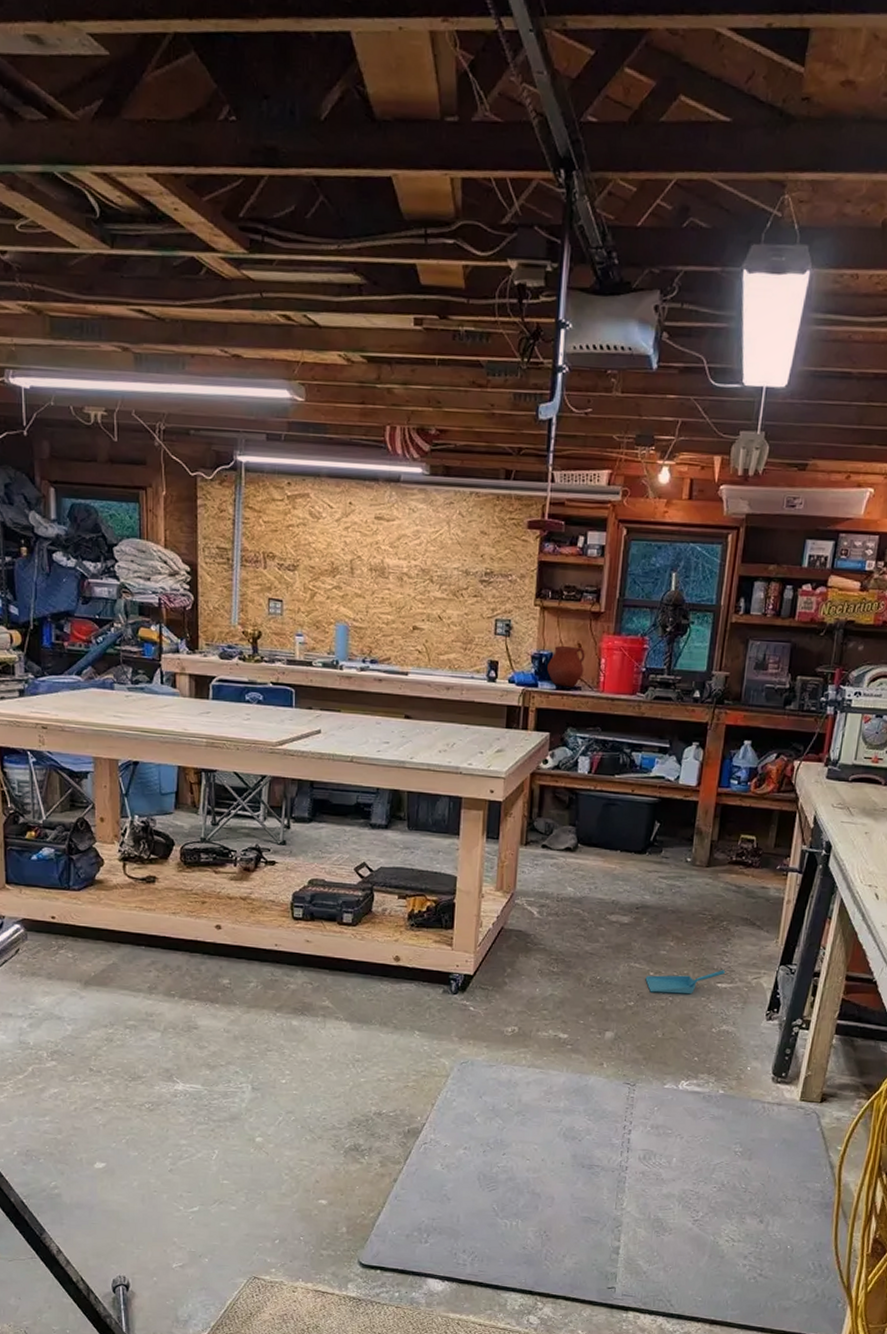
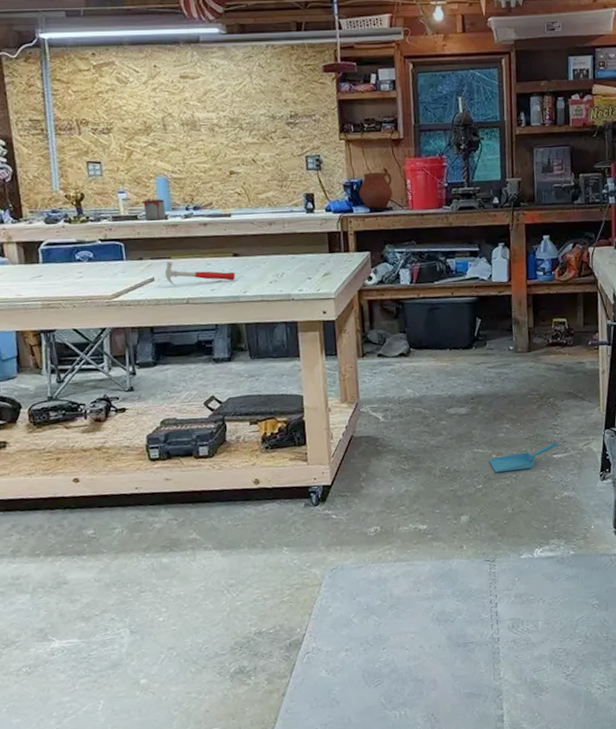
paint can: none [318,645,342,671] -> present [141,199,166,222]
hammer: none [332,715,404,744] -> present [164,262,235,286]

